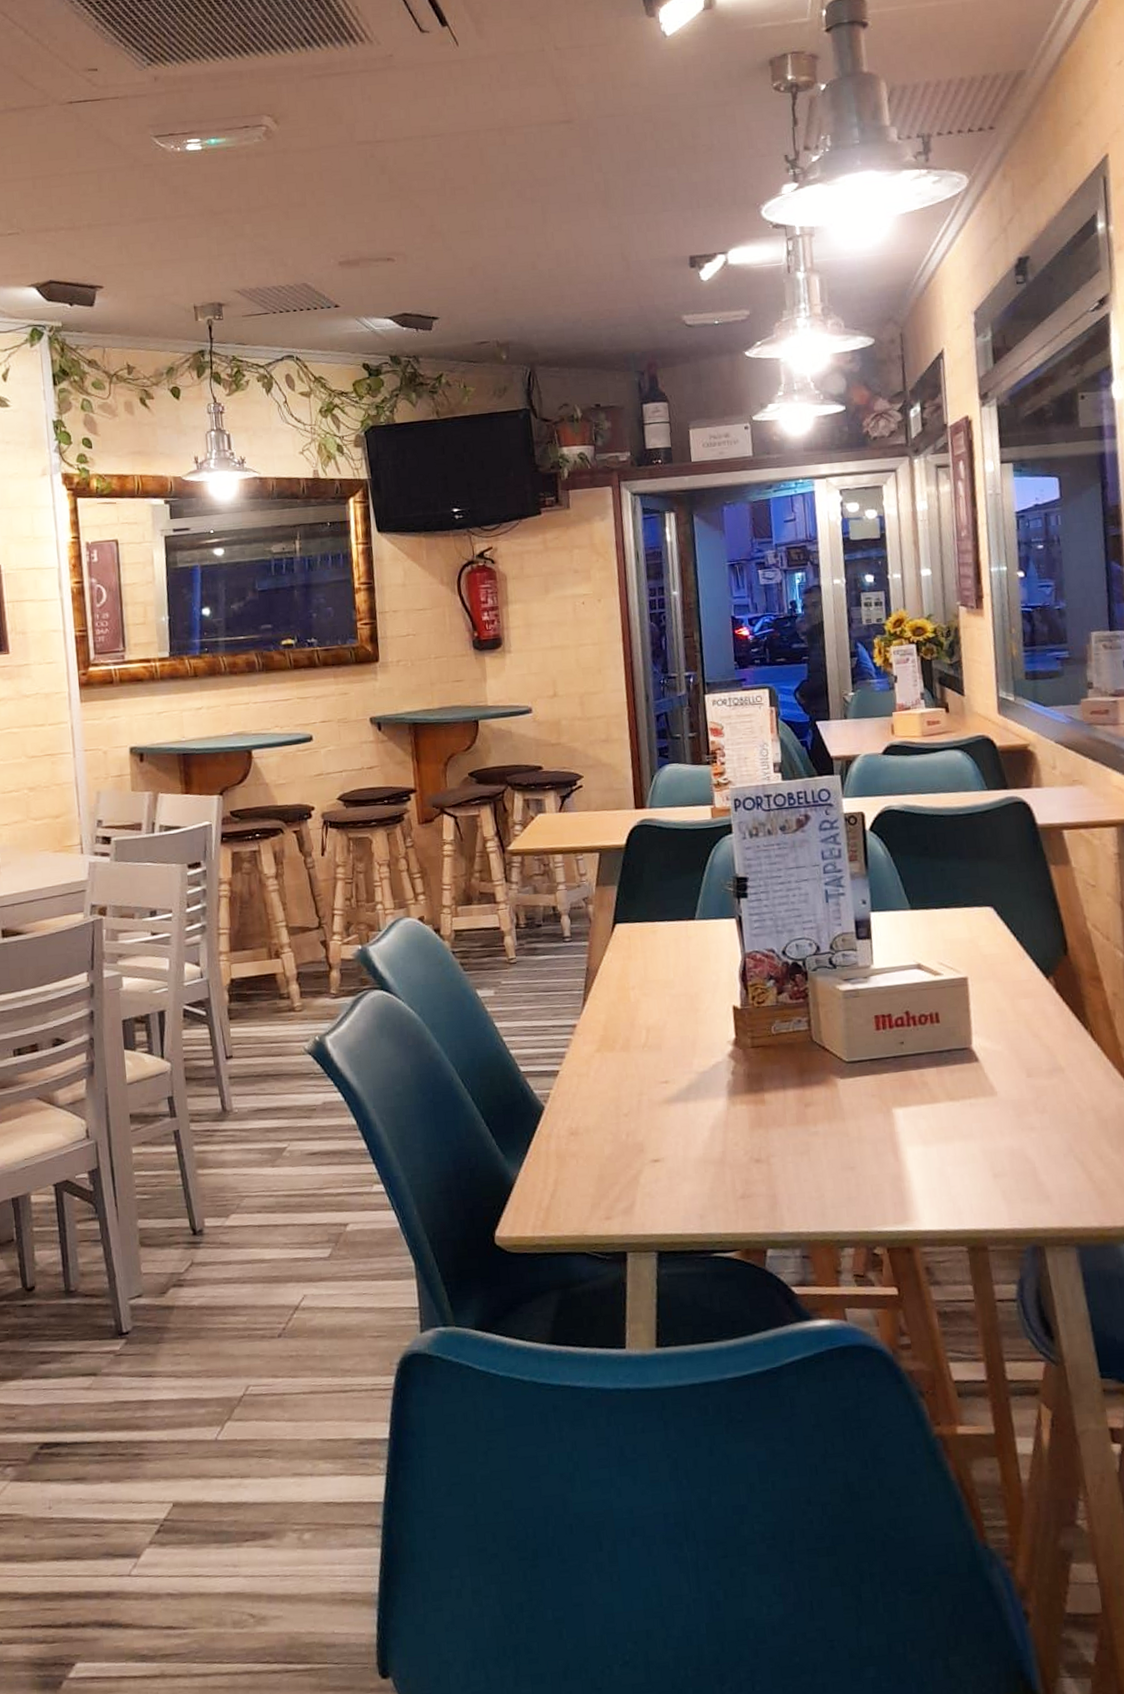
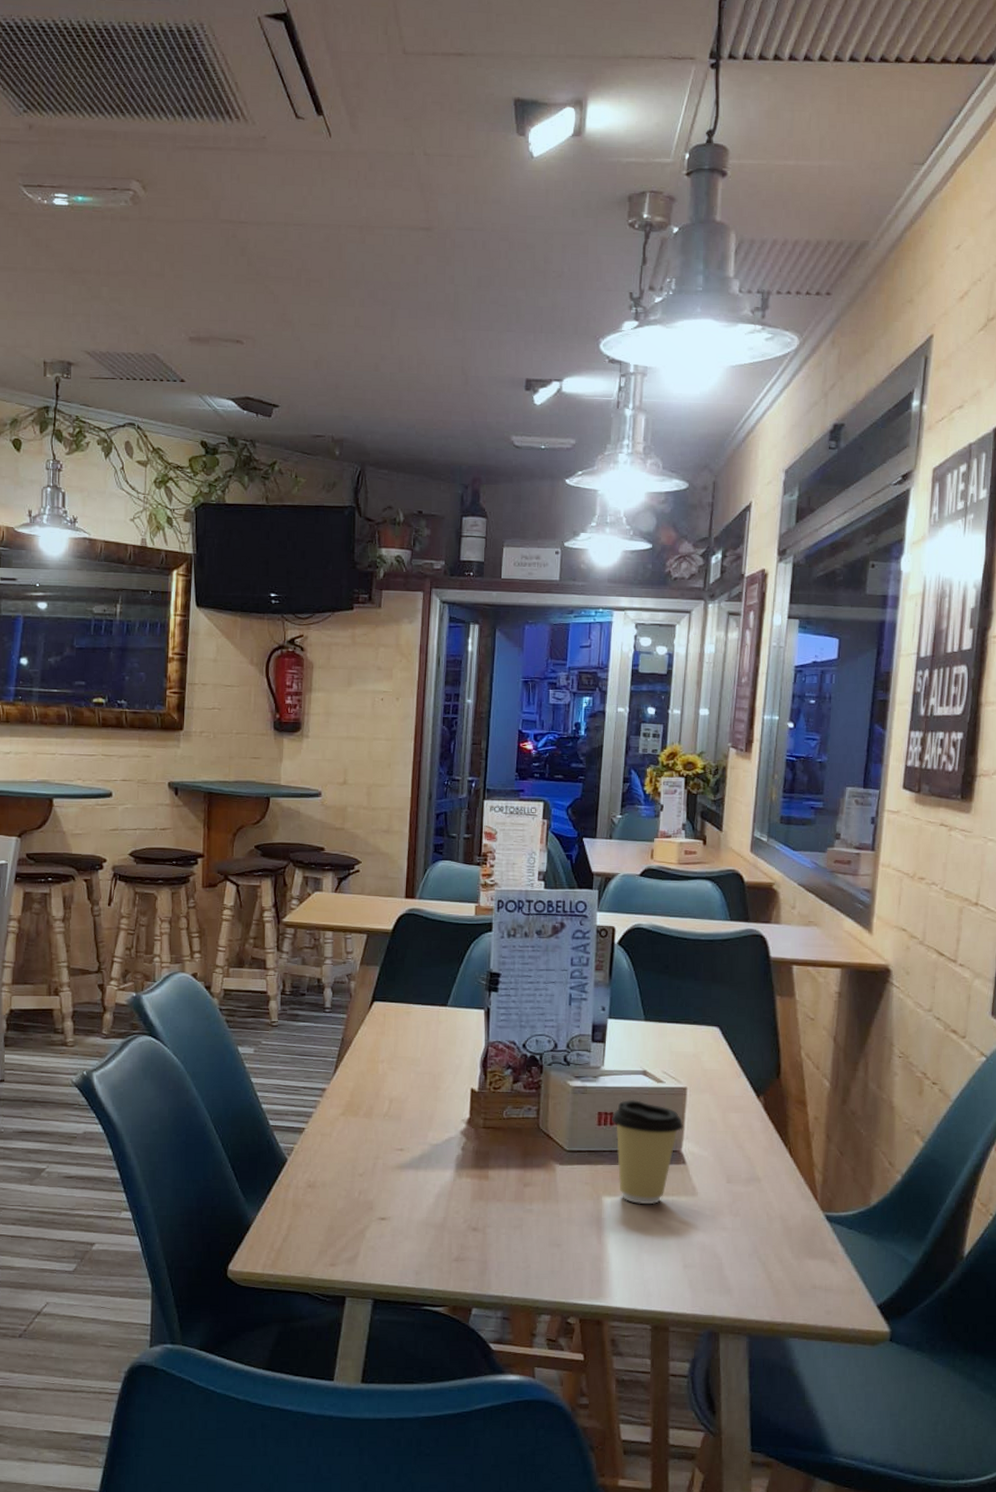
coffee cup: none [890,997,970,1112] -> present [612,1099,683,1204]

